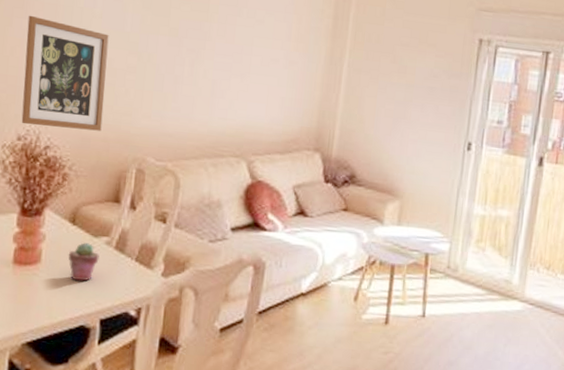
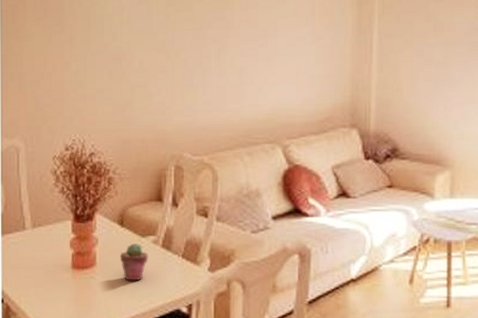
wall art: present [21,15,109,131] -> none [65,30,139,135]

